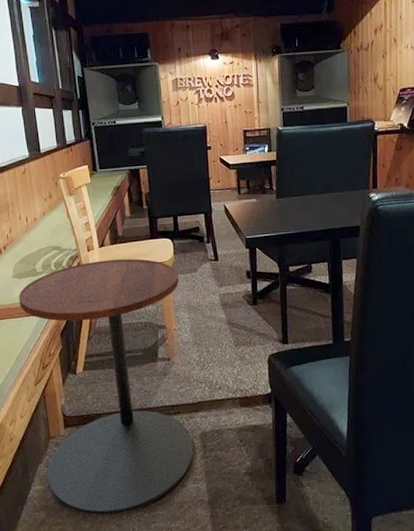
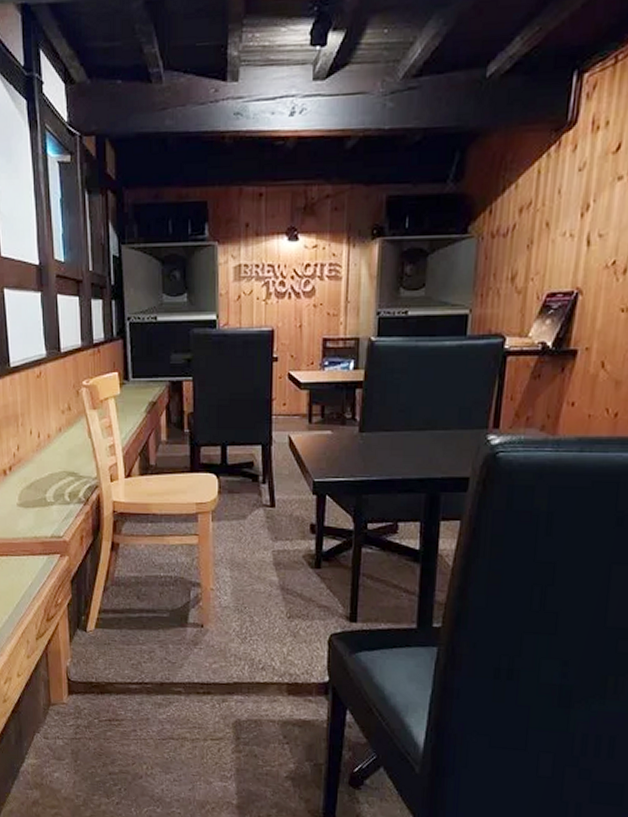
side table: present [19,258,194,515] -> none [24,494,224,805]

